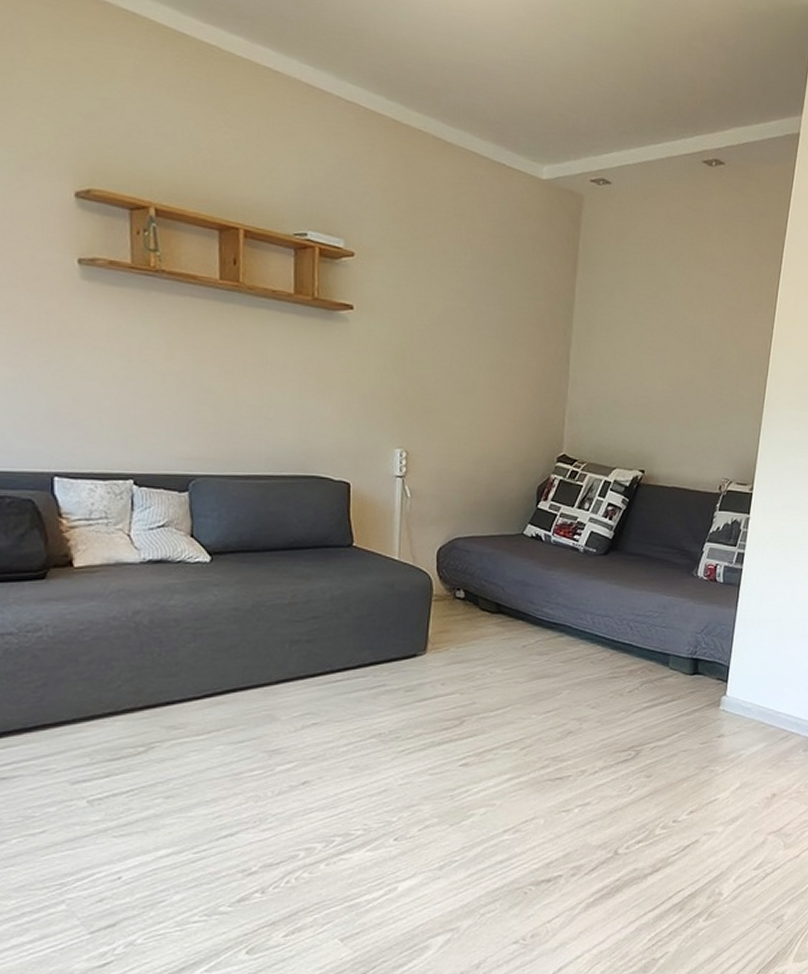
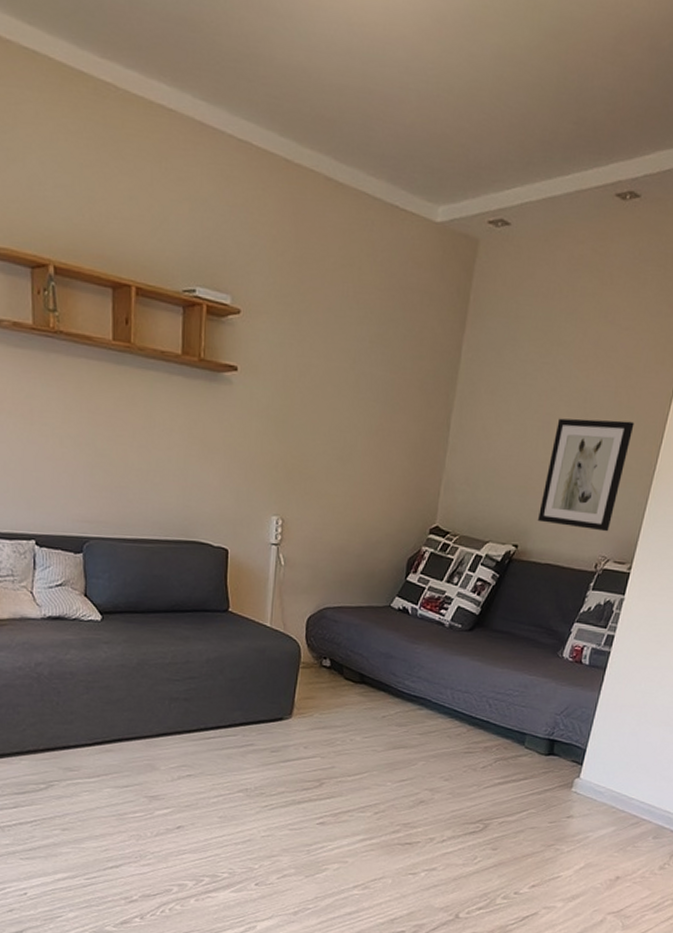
wall art: none [660,353,741,456] -> present [537,418,635,532]

